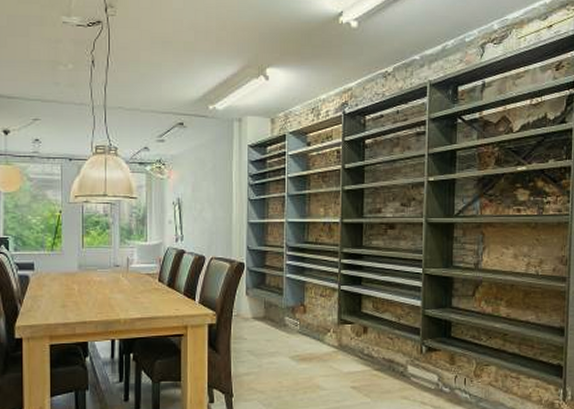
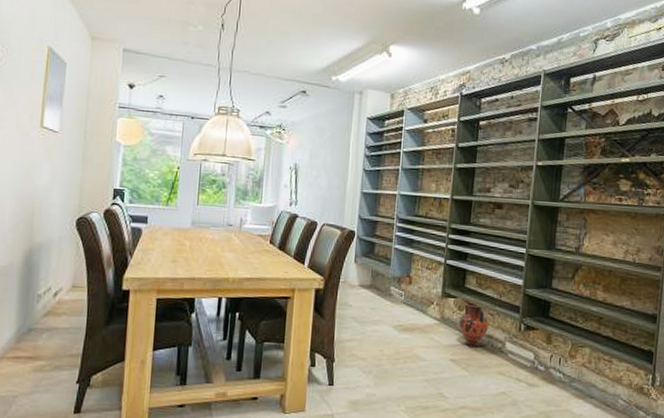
vase: none [357,327,389,373] -> present [458,302,489,348]

